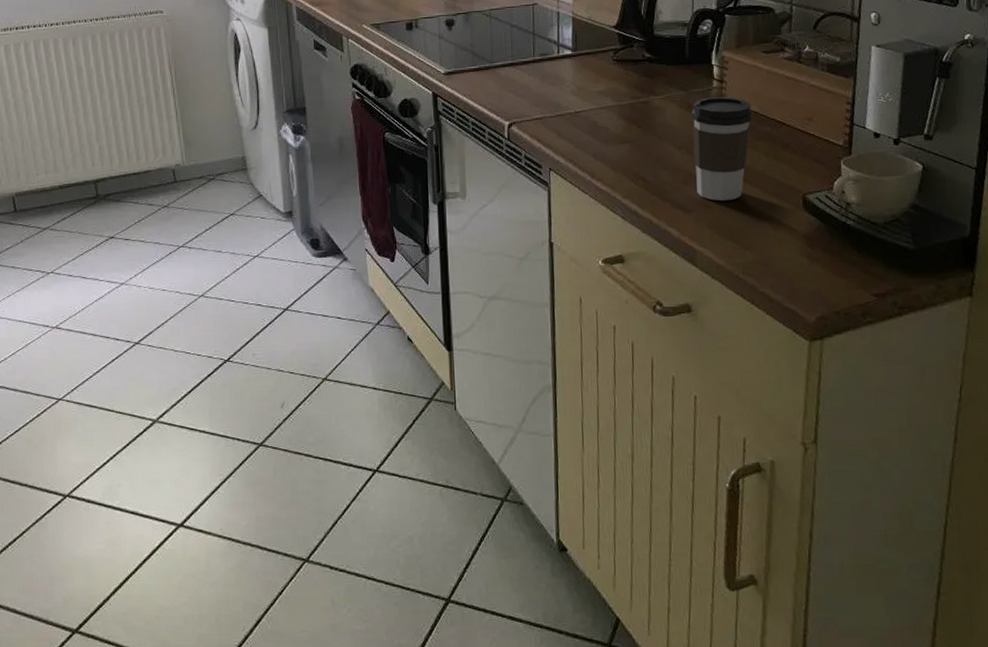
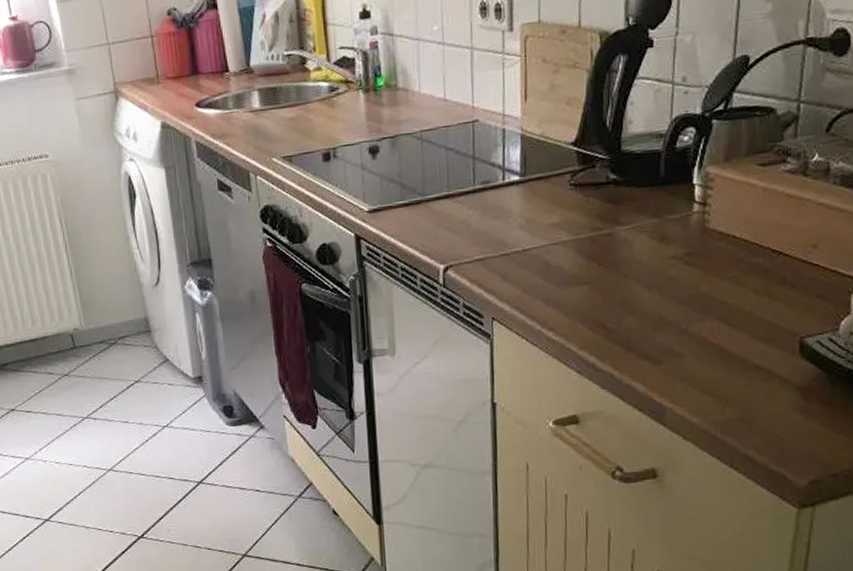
coffee cup: present [691,96,753,202] -> none [665,222,742,350]

